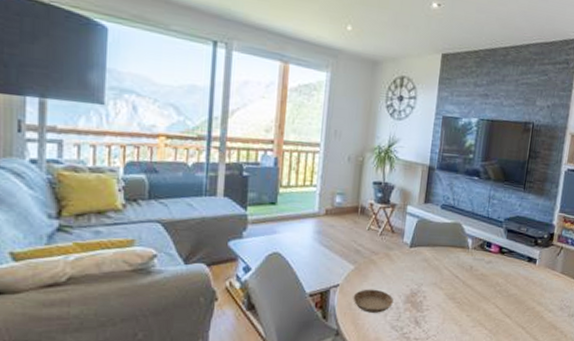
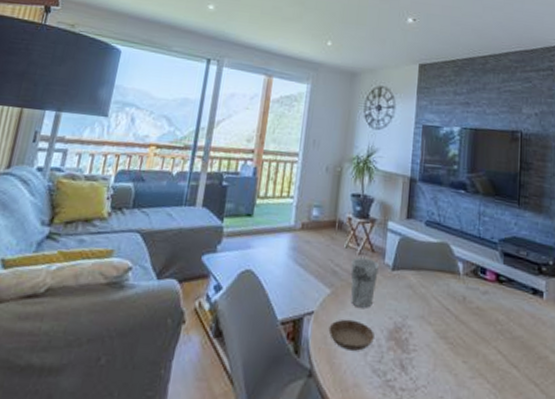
cup: none [372,238,398,279] -> present [350,257,379,308]

